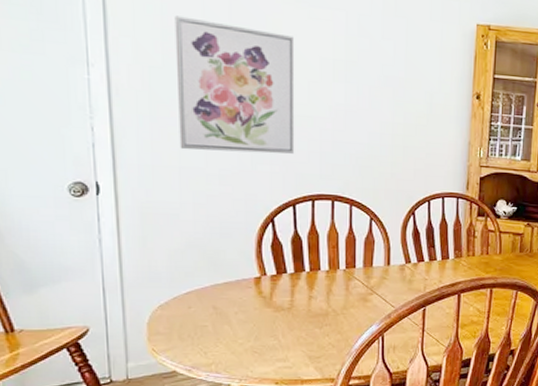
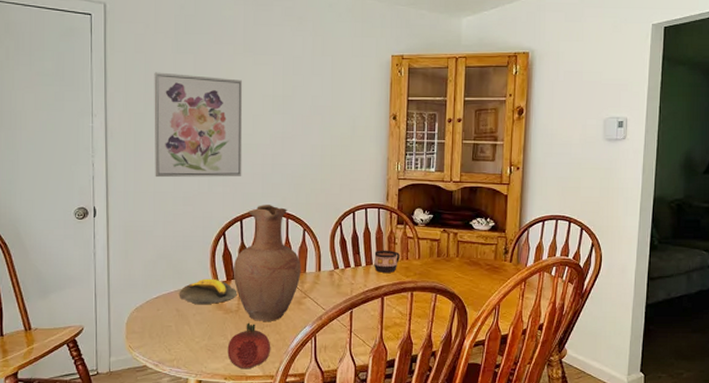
banana: none [216,271,290,301] -> present [179,278,238,304]
fruit: none [278,321,331,373] -> present [227,322,271,369]
vase: none [284,188,367,320] -> present [233,205,301,321]
cup: none [451,243,479,268] -> present [374,250,400,273]

